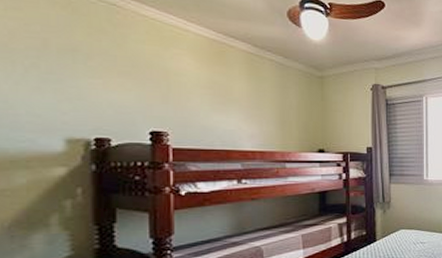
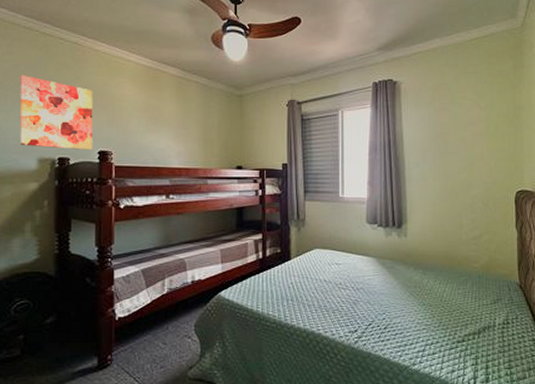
wall art: none [34,37,143,131] -> present [19,75,93,151]

